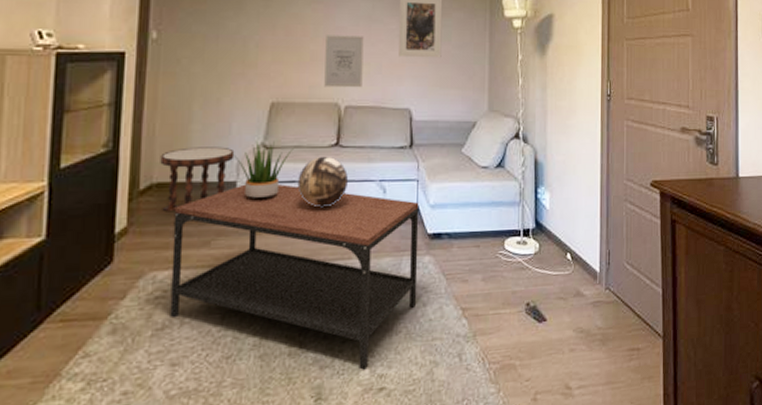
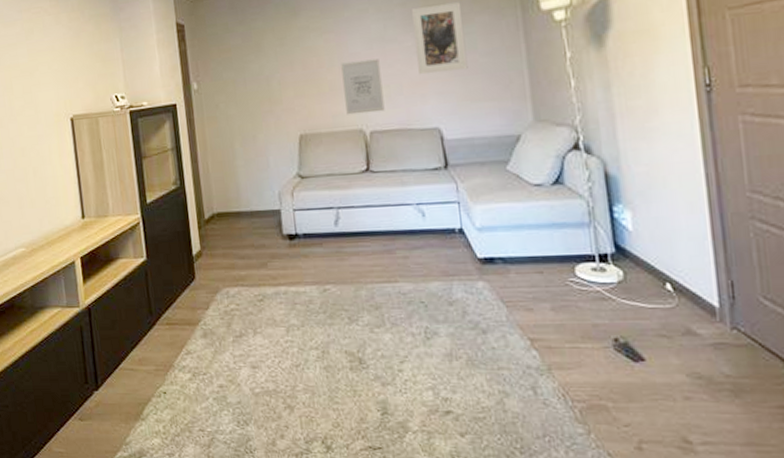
side table: present [160,147,235,212] -> none [216,179,276,238]
coffee table: present [170,184,419,370] -> none [234,211,476,391]
potted plant: present [231,141,294,200] -> none [272,171,327,226]
decorative bowl: present [297,157,348,208] -> none [334,183,384,232]

